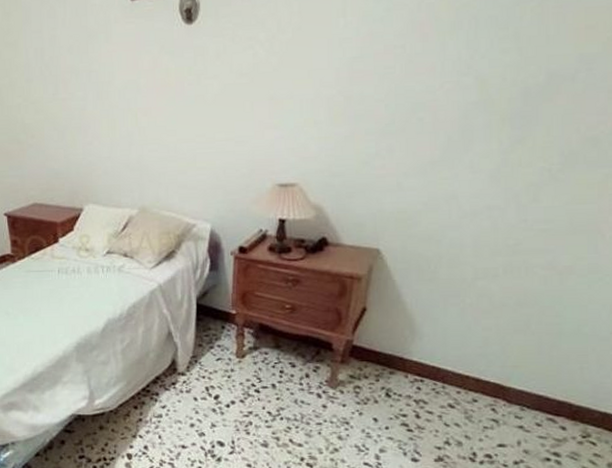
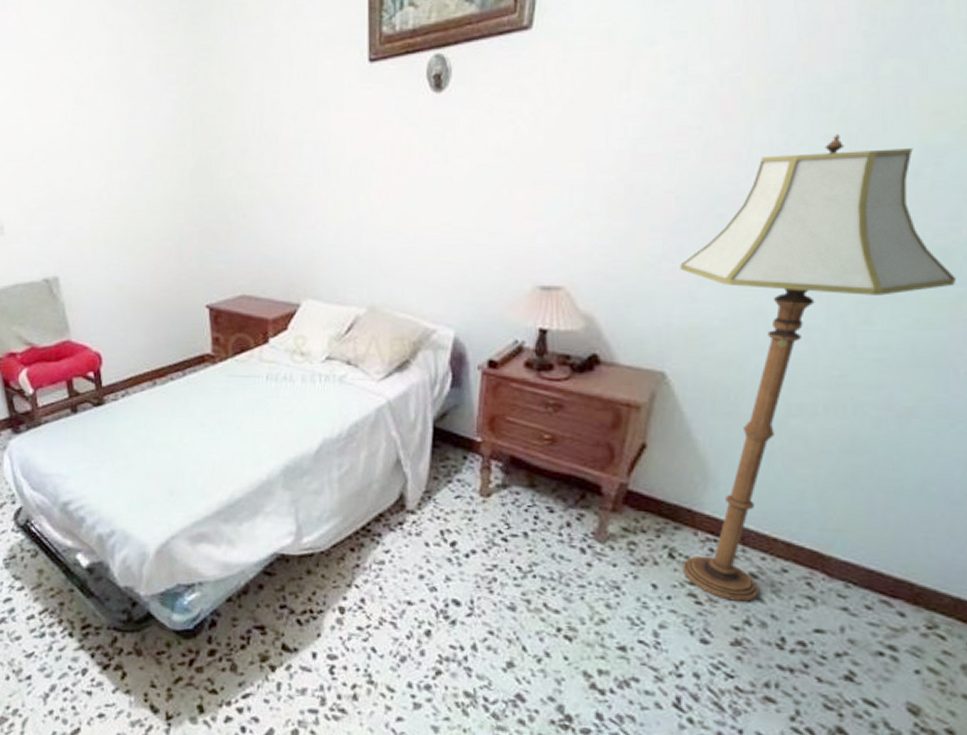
floor lamp: none [389,47,604,427] -> present [680,133,957,602]

